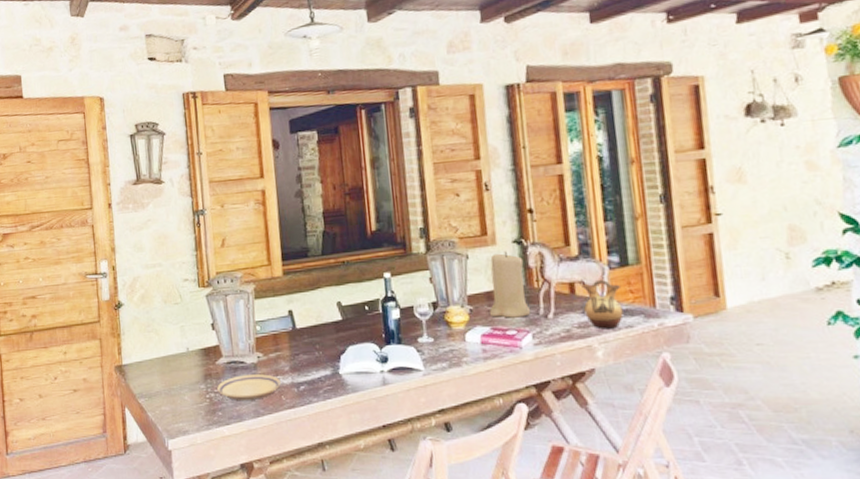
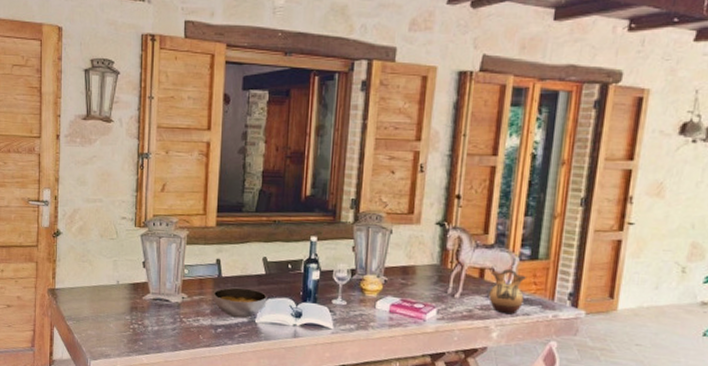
plate: present [217,374,281,400] -> none [141,312,200,335]
soup bowl: none [289,337,348,372] -> present [213,287,267,318]
candle: present [490,251,531,318] -> none [403,231,443,294]

